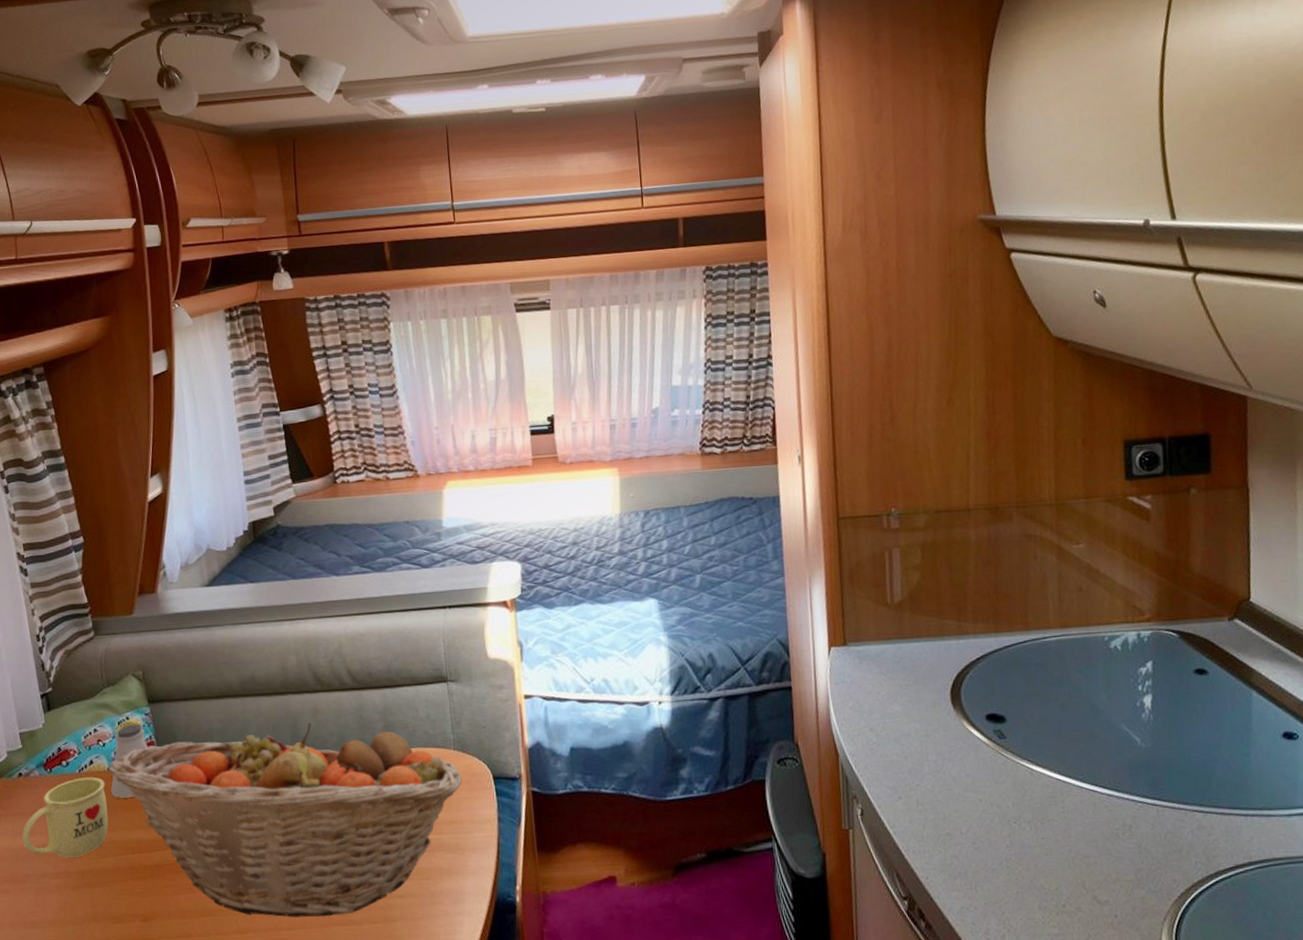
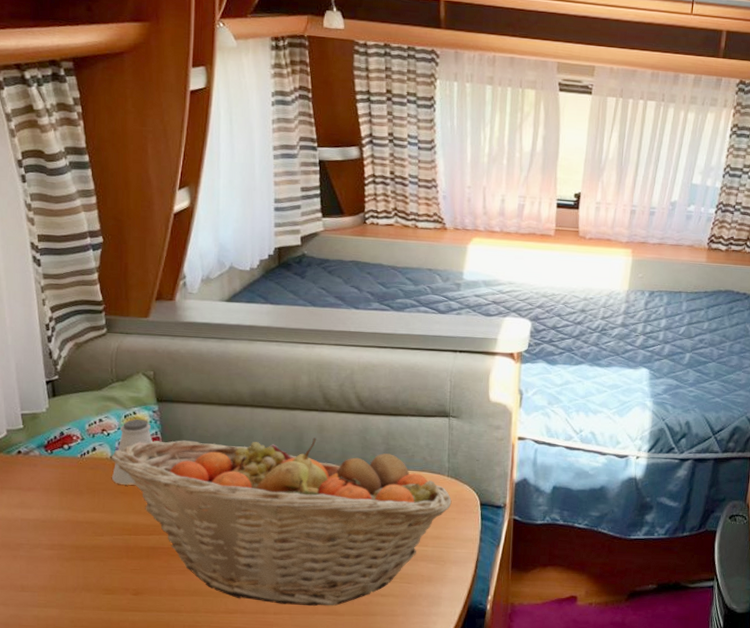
mug: present [22,777,108,858] -> none [17,462,107,533]

